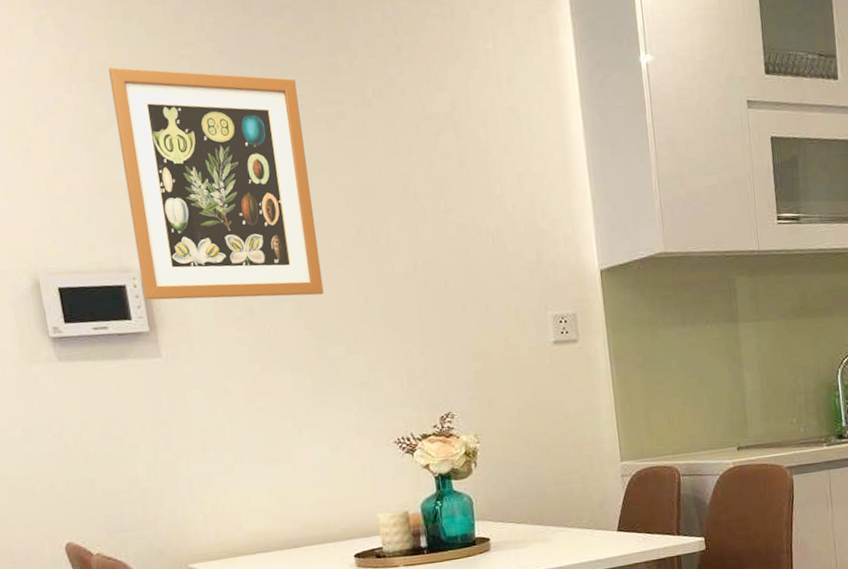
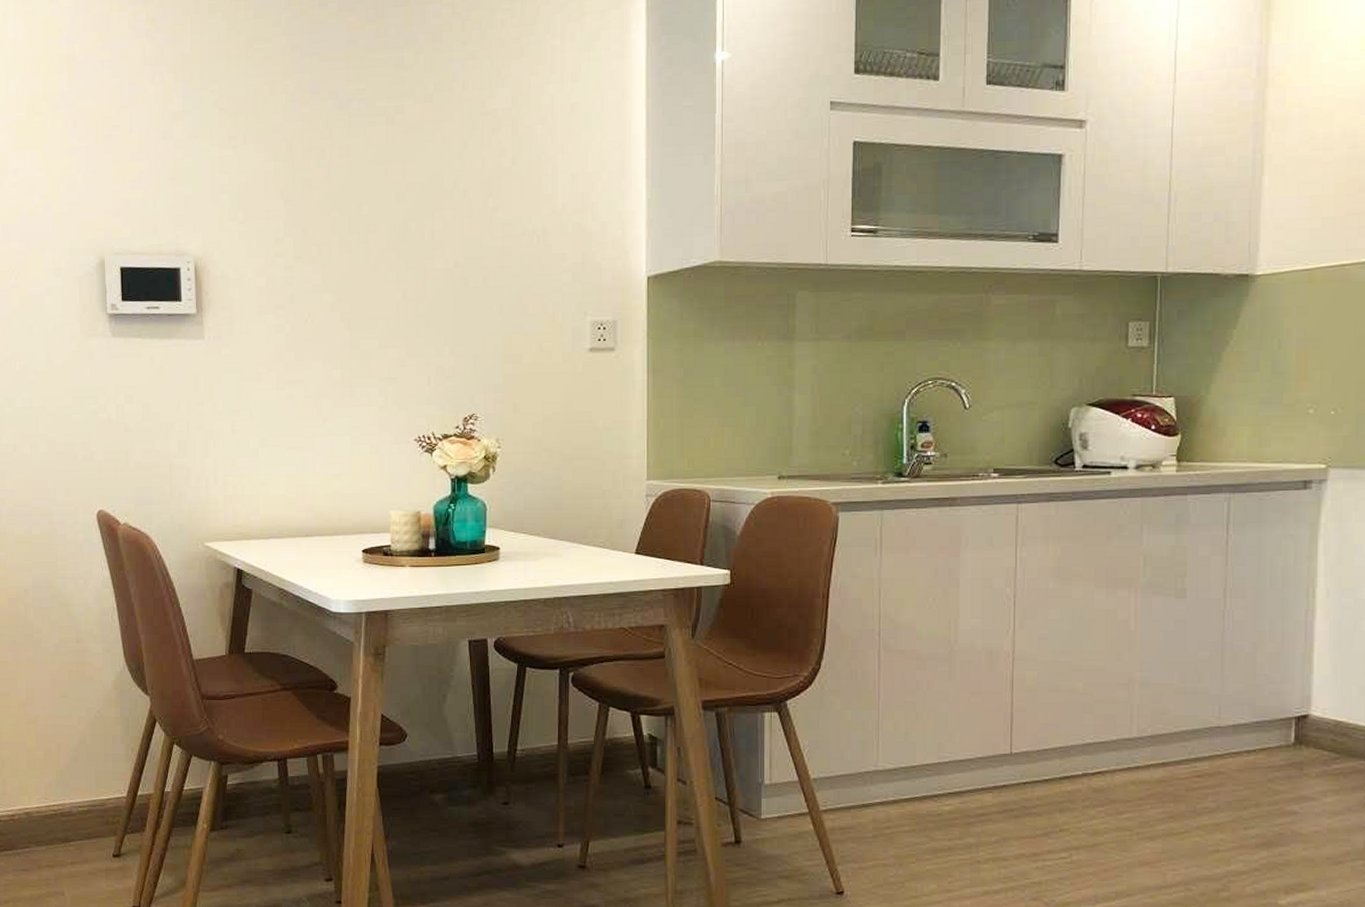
wall art: present [109,67,324,300] -> none [190,60,363,287]

